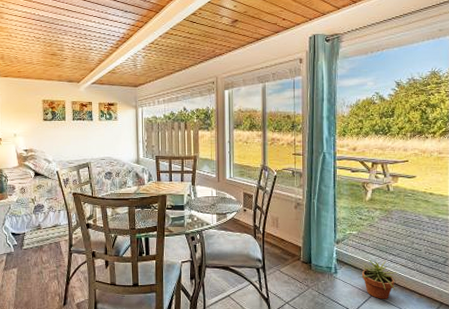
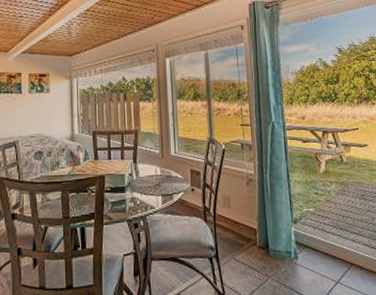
potted plant: present [358,259,398,299] -> none [320,239,363,287]

